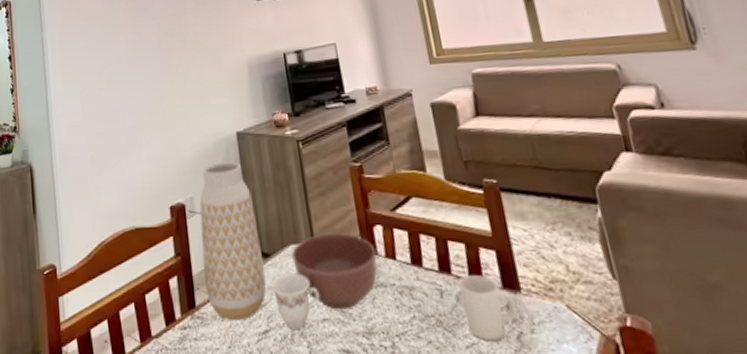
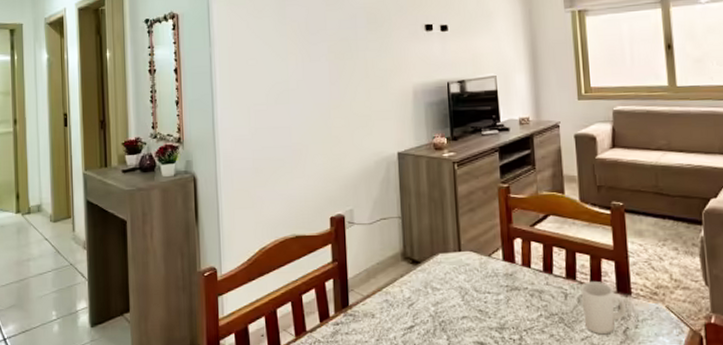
vase: present [199,161,267,321] -> none [358,179,415,318]
teacup: present [270,273,320,329] -> none [418,278,462,325]
bowl: present [292,233,378,310] -> none [440,244,514,309]

